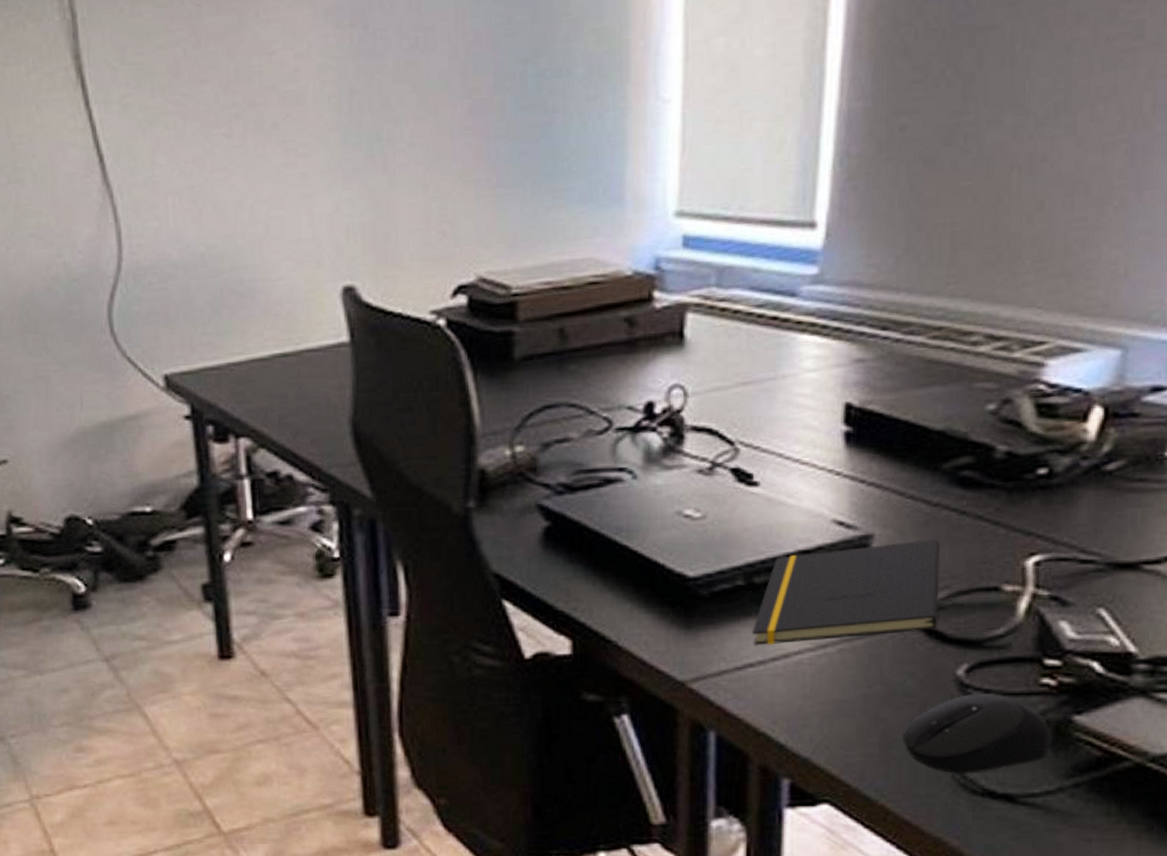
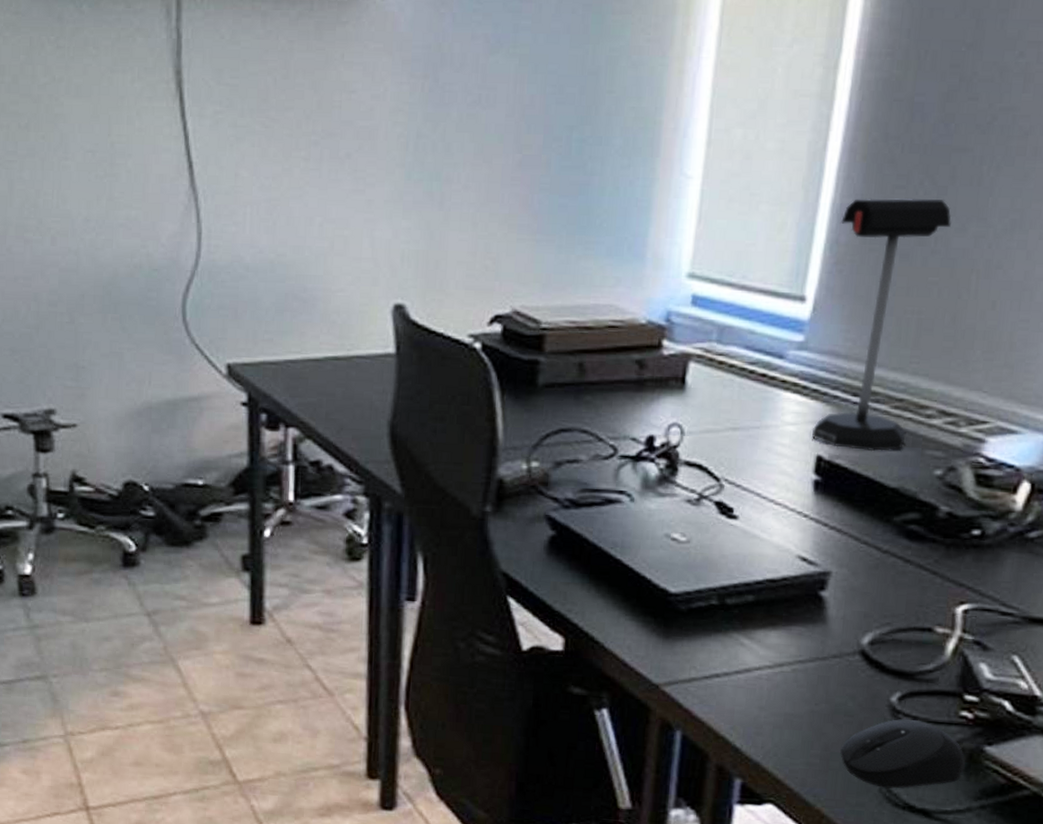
notepad: present [752,539,940,646] -> none [720,581,886,660]
desk lamp: none [836,89,982,392] -> present [811,198,952,452]

